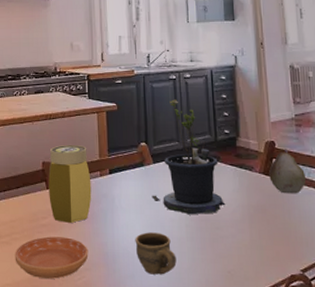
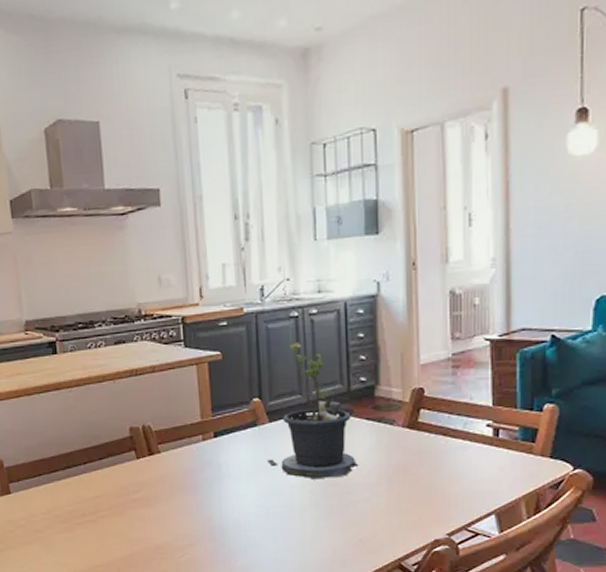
saucer: present [15,236,89,279] -> none [103,512,192,557]
jar: present [48,145,92,223] -> none [138,405,193,496]
cup: present [135,232,177,275] -> none [247,501,298,547]
fruit: present [269,149,307,194] -> none [415,396,461,450]

